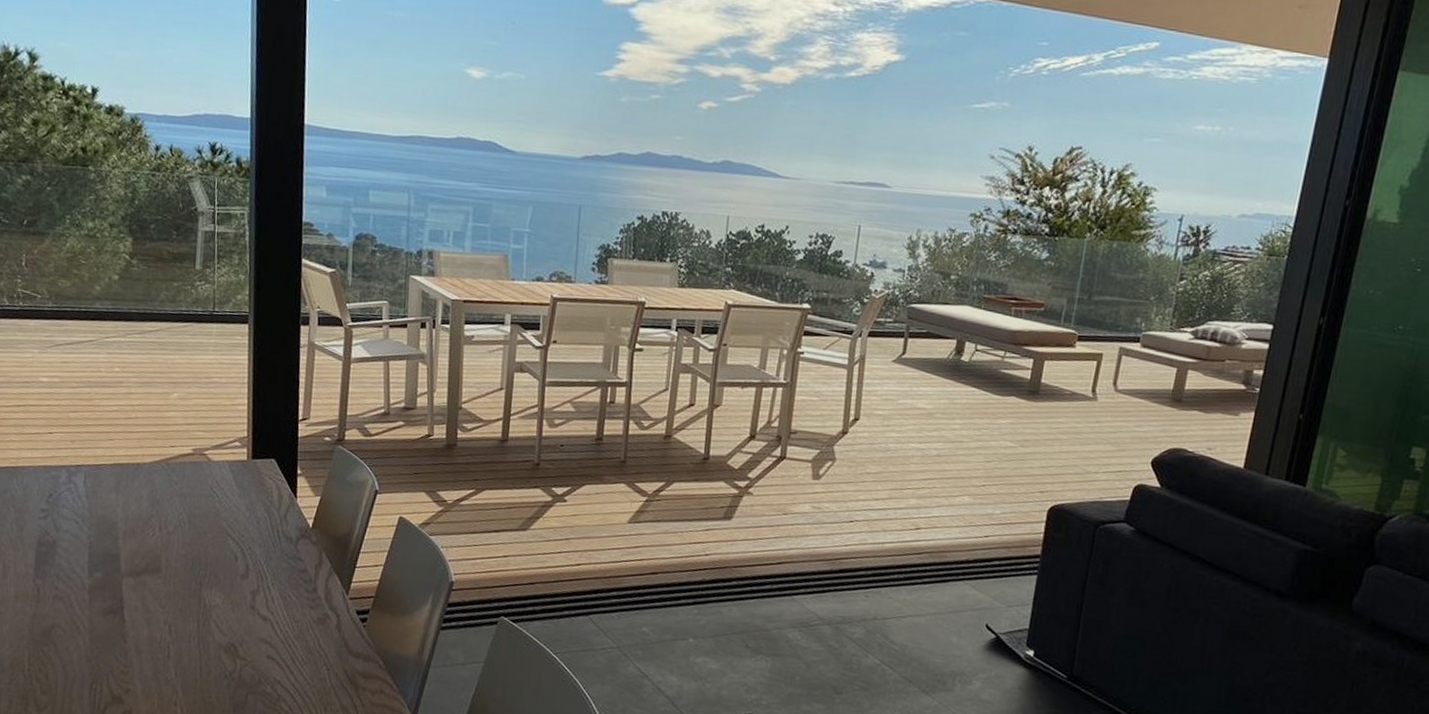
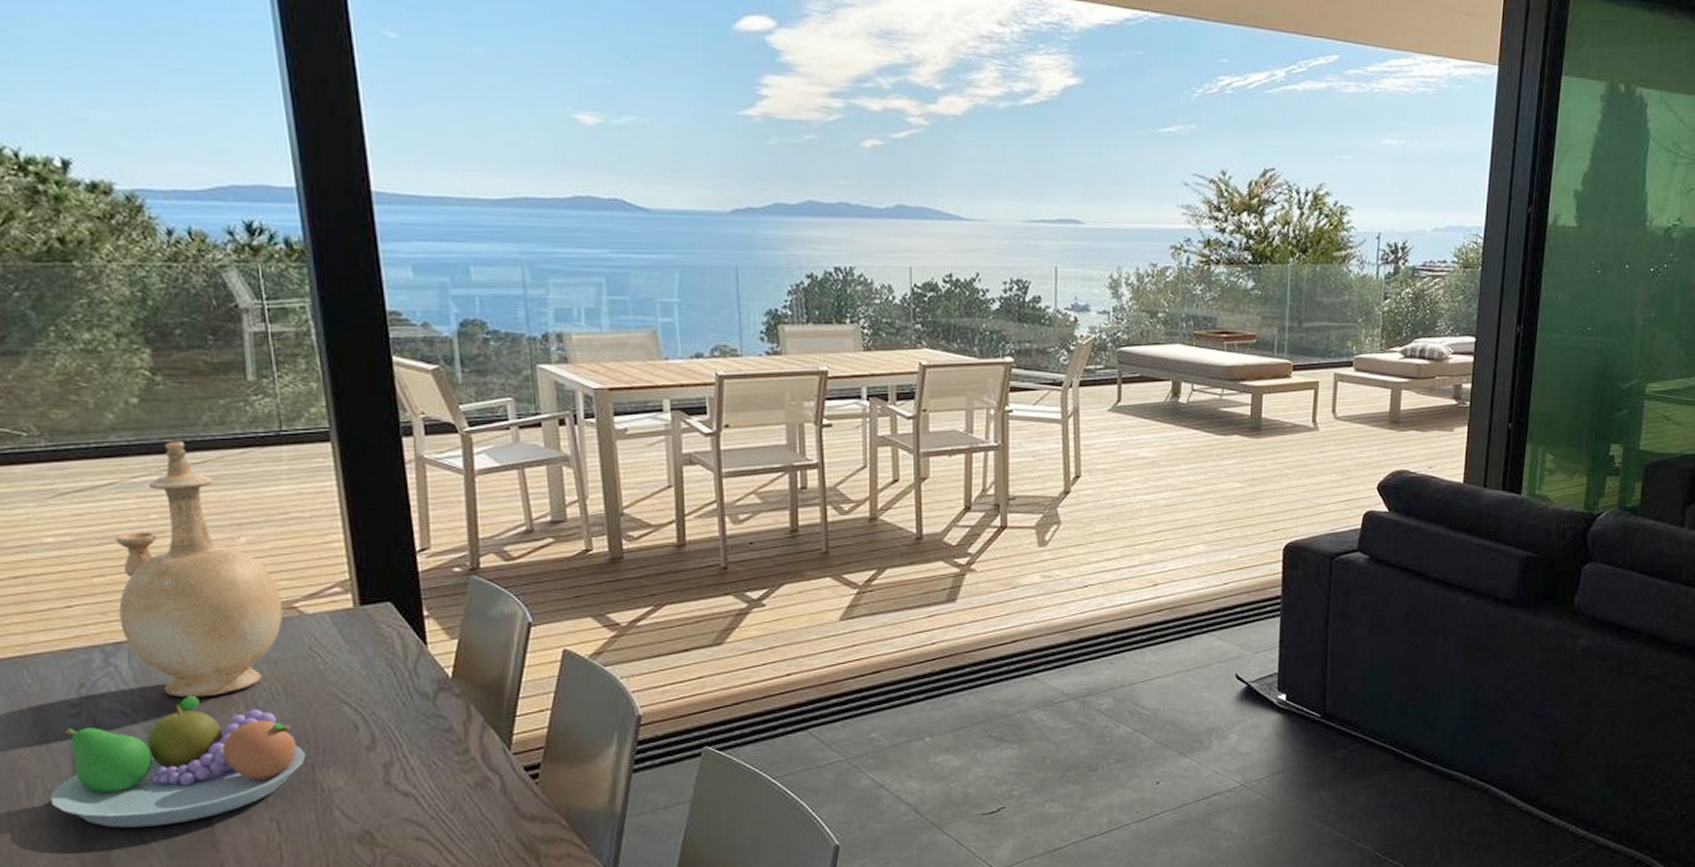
fruit bowl: none [17,514,197,615] -> present [50,695,306,828]
vase: none [82,312,197,517] -> present [116,441,283,698]

